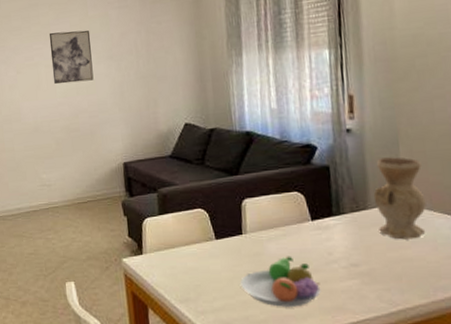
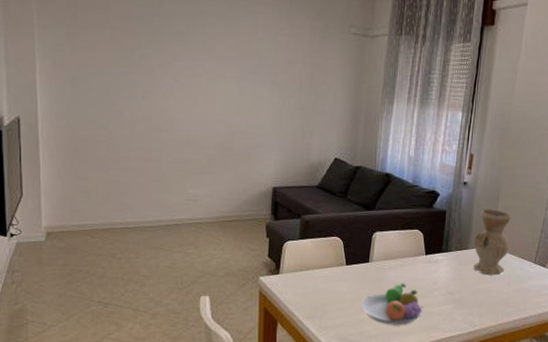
wall art: present [49,30,94,84] -> none [213,45,257,103]

